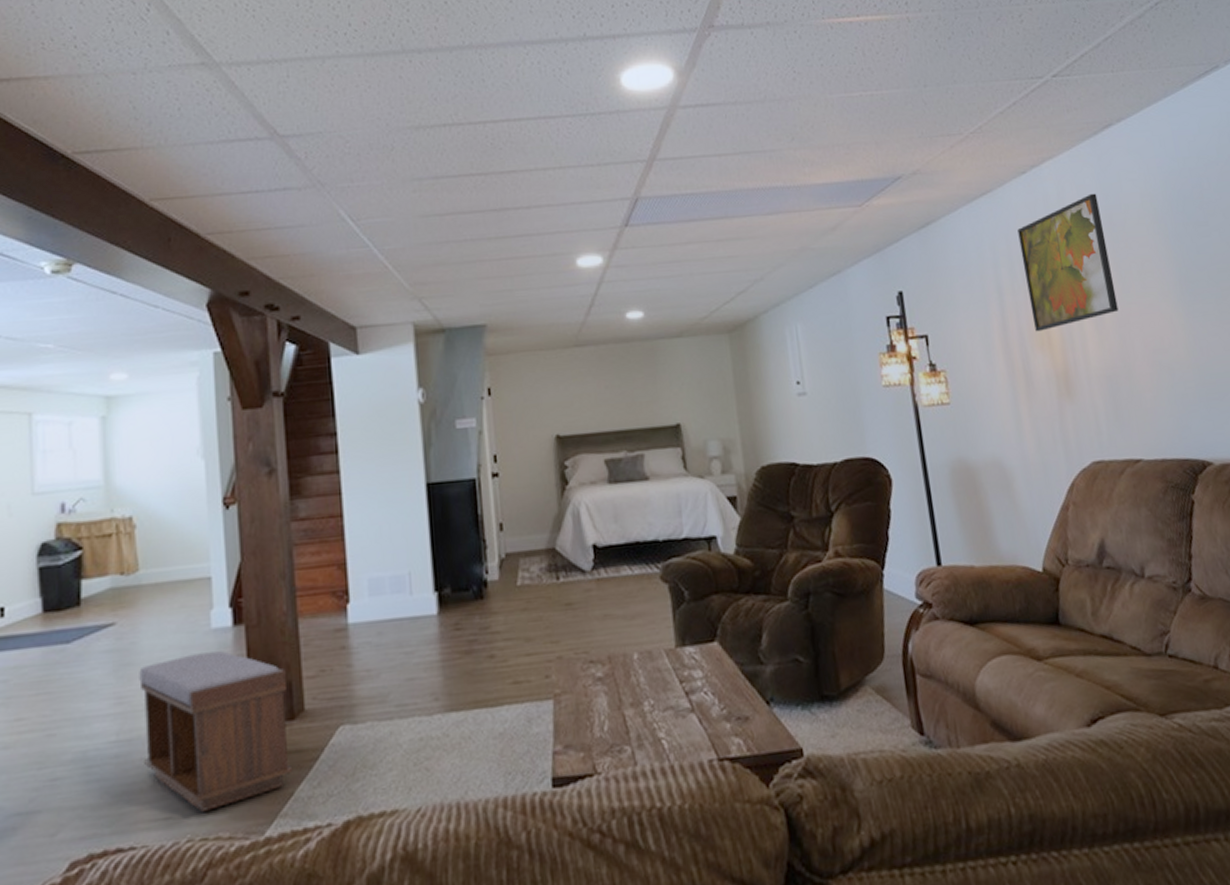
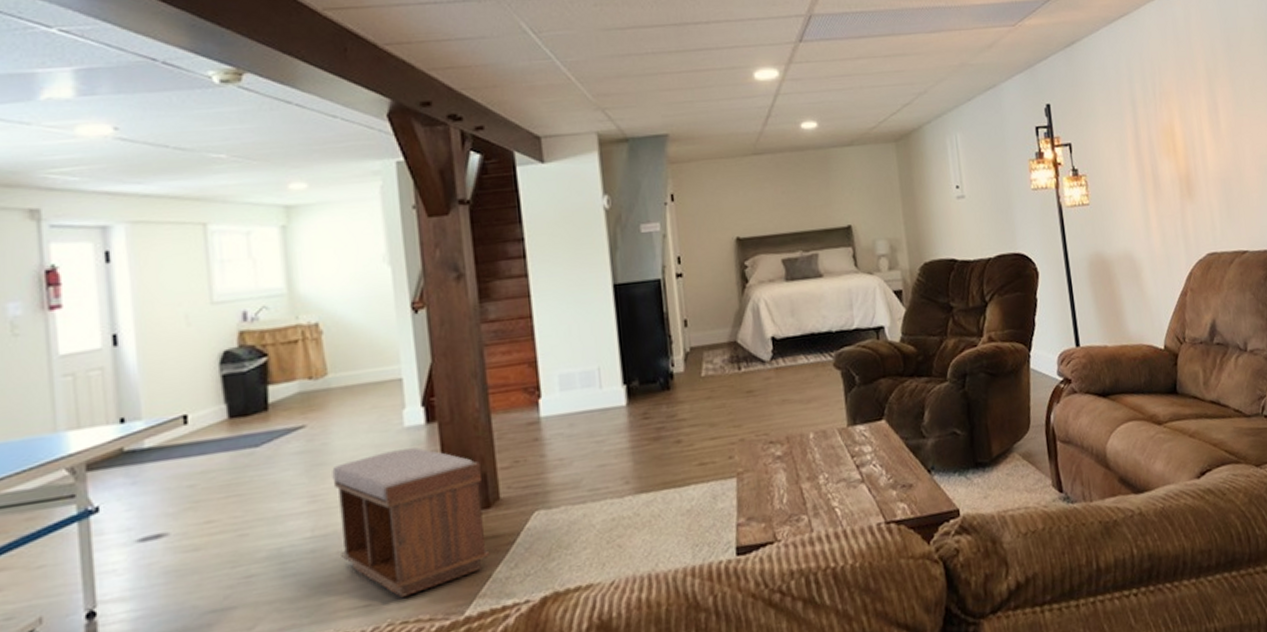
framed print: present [1017,193,1119,332] -> none [1150,17,1233,140]

